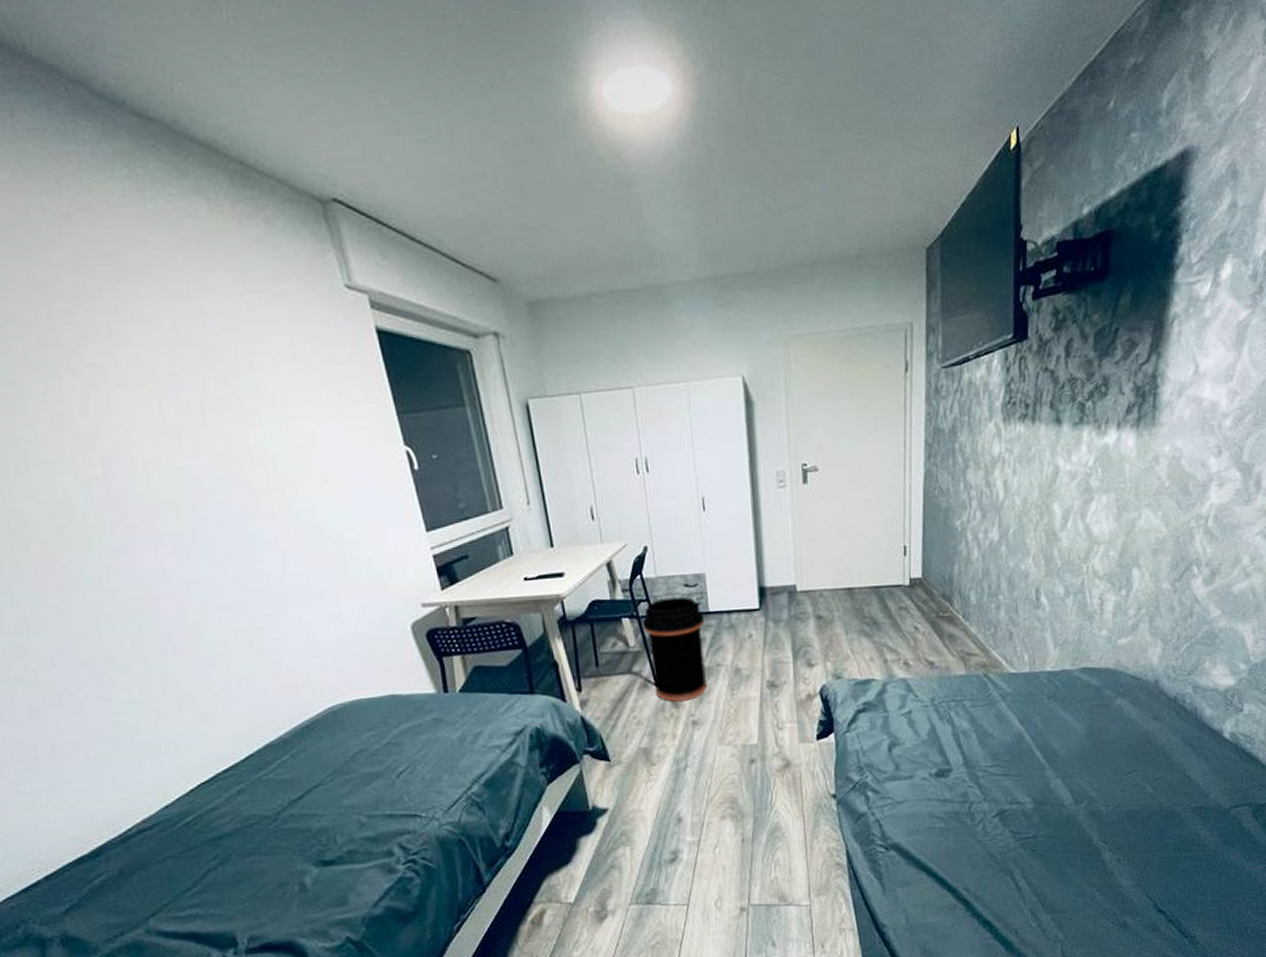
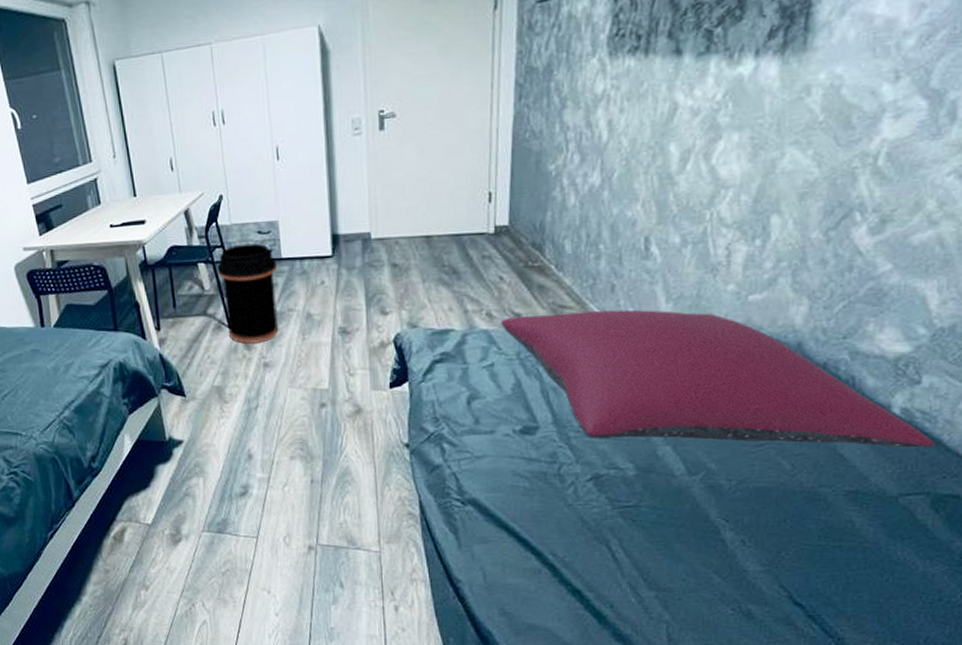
pillow: none [917,655,1254,777] -> present [501,309,935,448]

